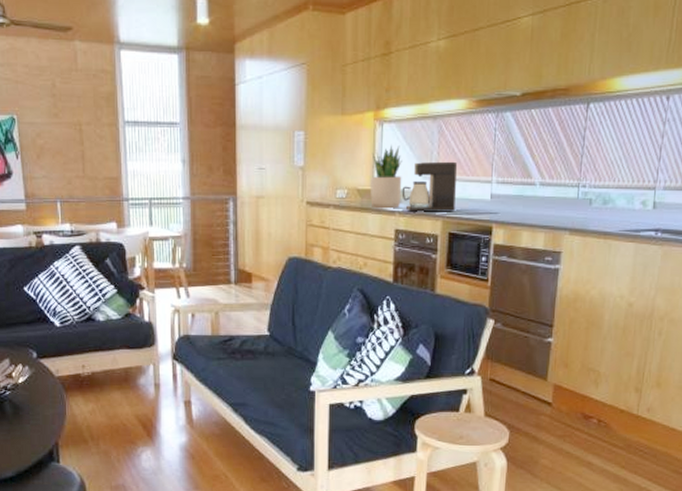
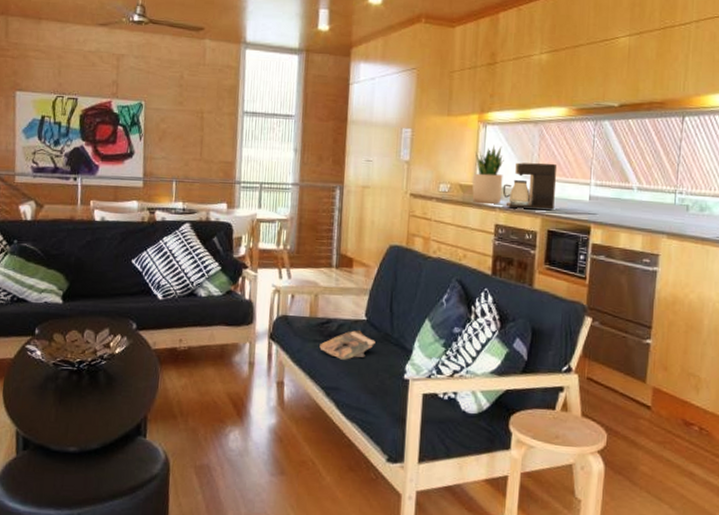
magazine: none [224,345,280,376] -> present [319,329,376,360]

